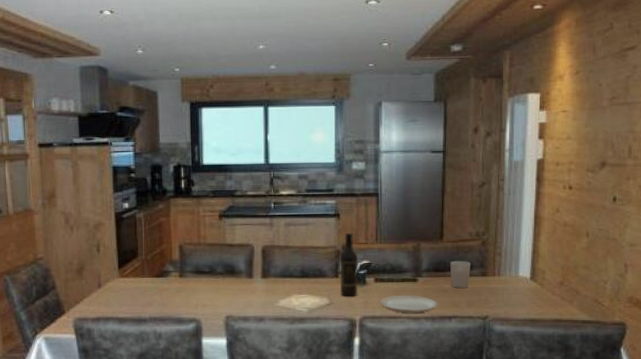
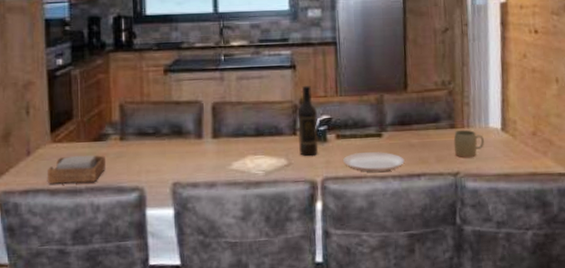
napkin holder: none [115,289,168,314] -> present [47,154,107,184]
candle holder: present [450,260,472,289] -> none [416,112,439,143]
mug: none [484,277,513,303] -> present [453,129,484,157]

